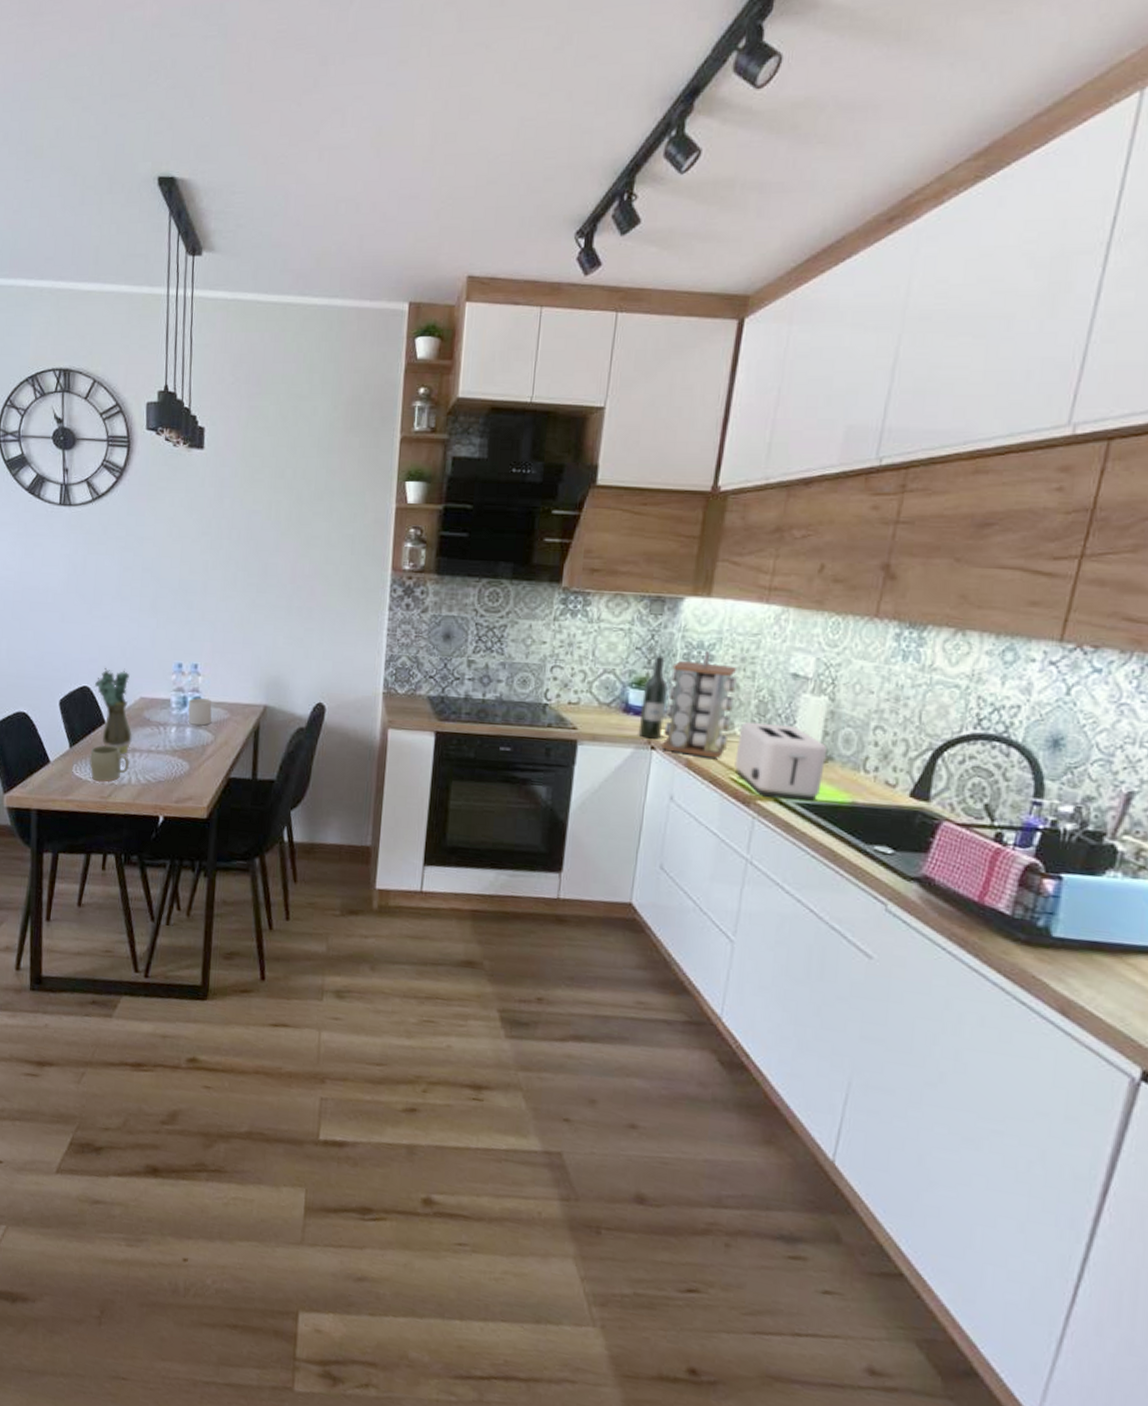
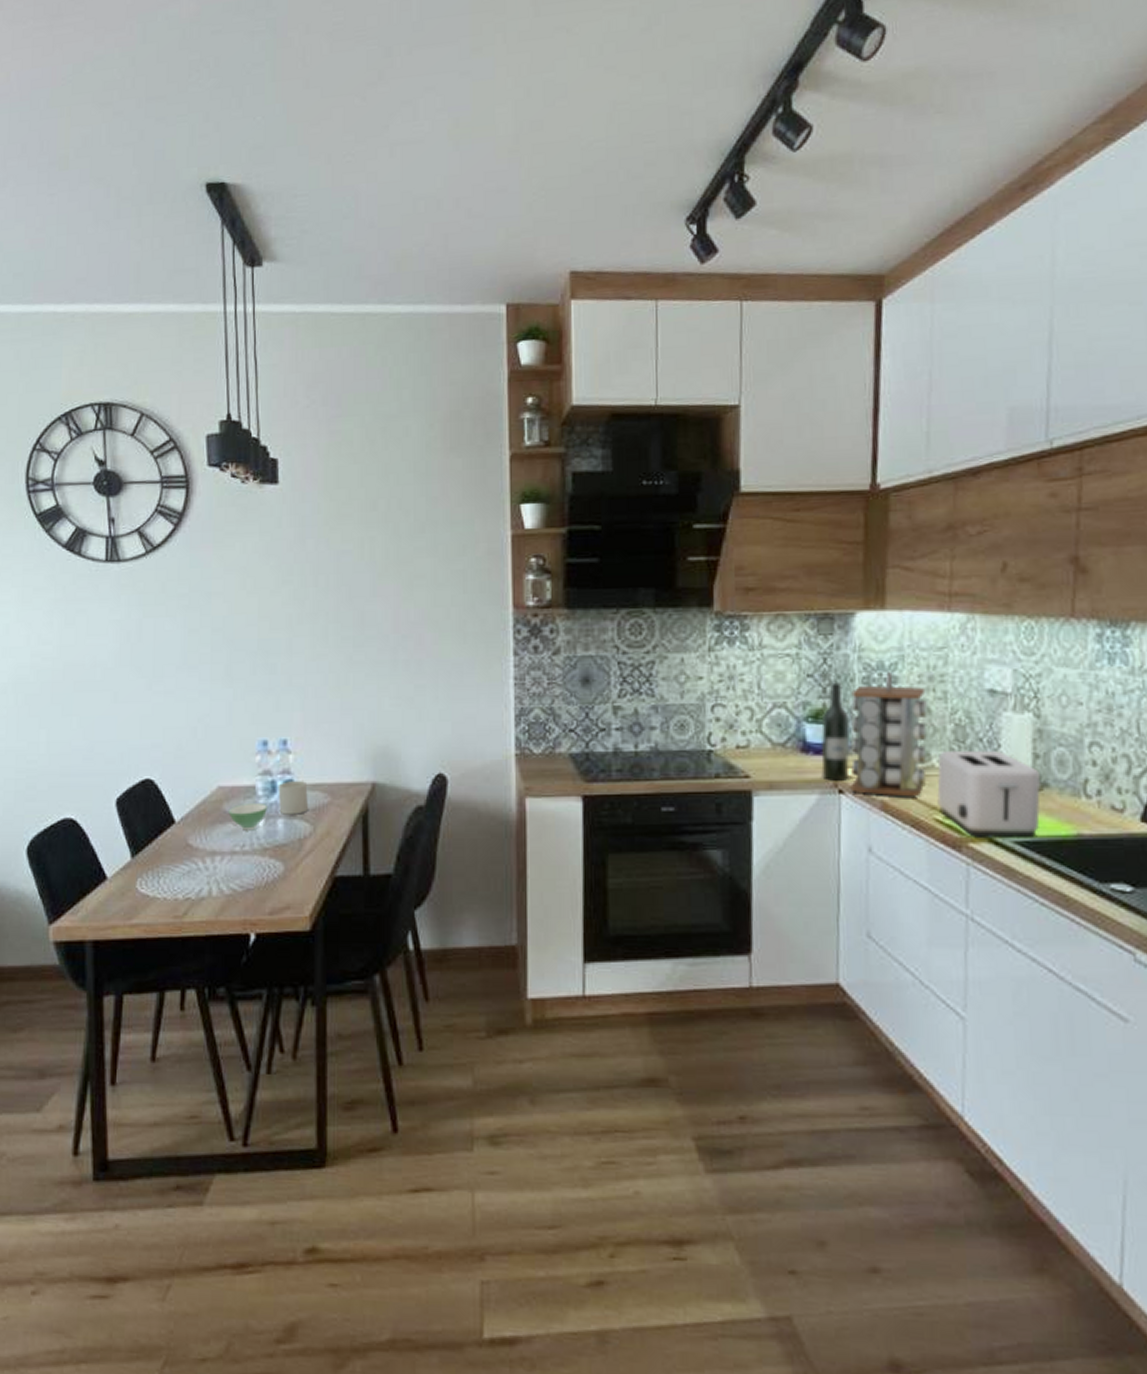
mug: present [90,745,129,782] -> none [158,850,208,898]
vase: present [95,667,132,755] -> none [160,753,210,861]
bowl: none [147,712,180,735] -> present [228,802,269,831]

